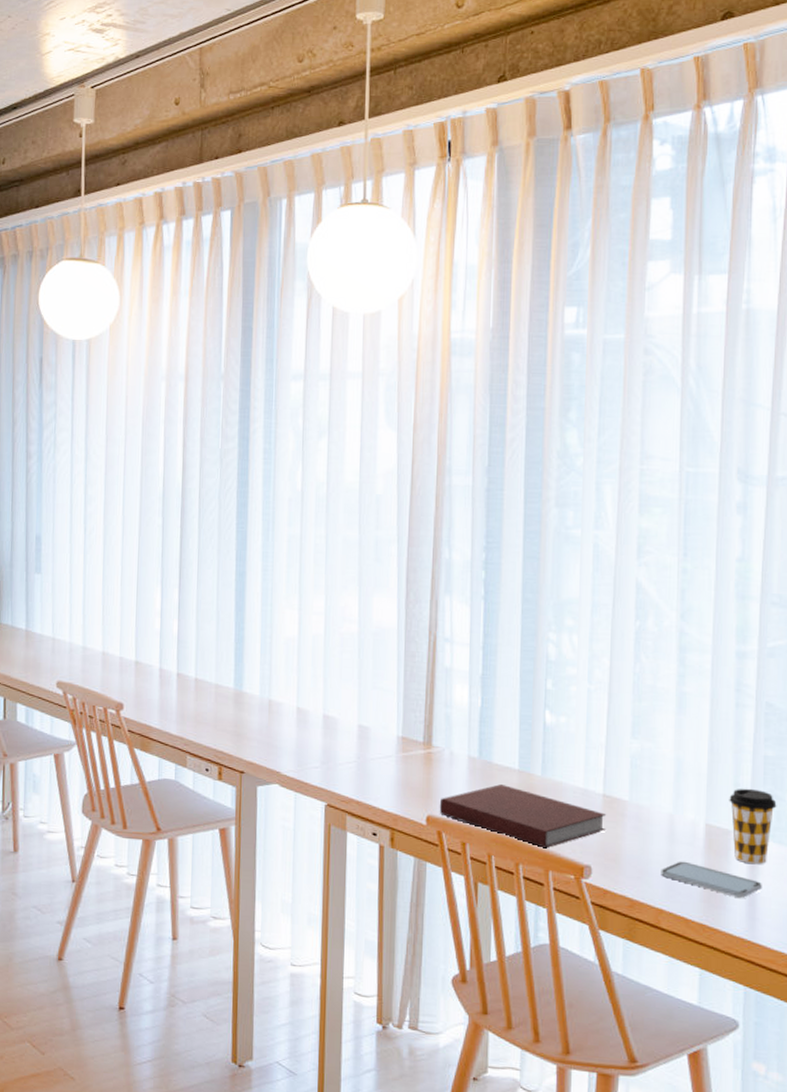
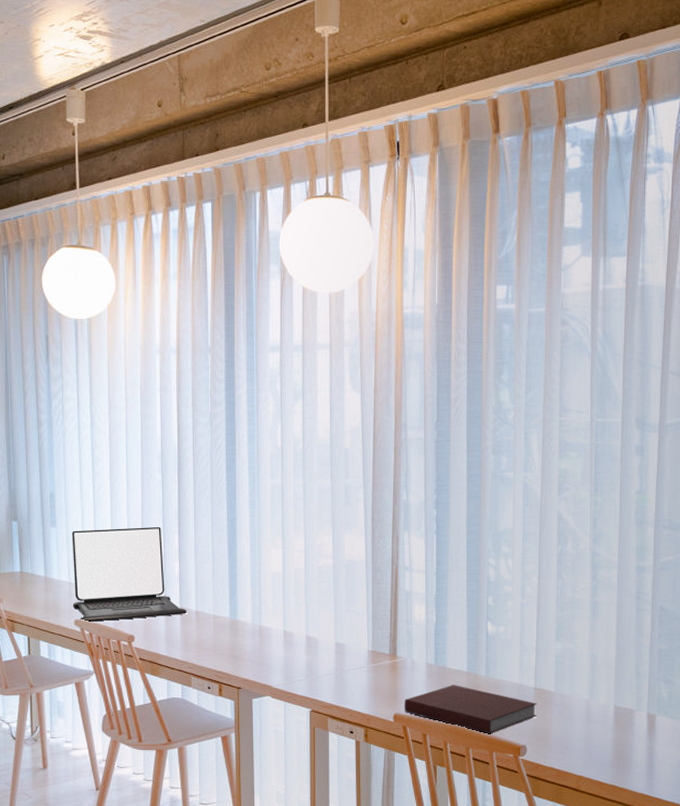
laptop: none [55,577,185,685] -> present [72,526,187,622]
smartphone: present [661,861,762,899] -> none [580,737,658,763]
coffee cup: present [729,788,777,865] -> none [632,676,669,736]

